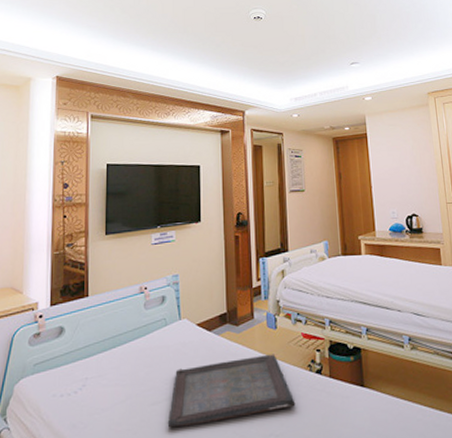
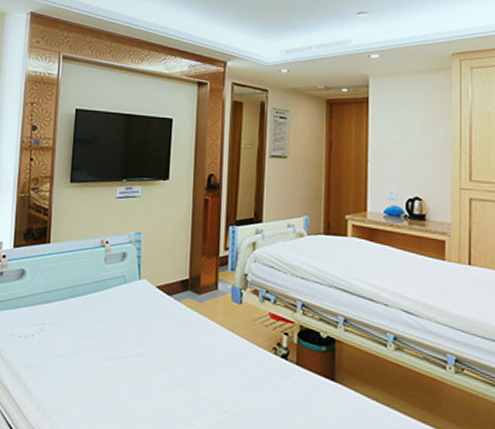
serving tray: present [167,354,296,428] -> none [119,328,256,389]

